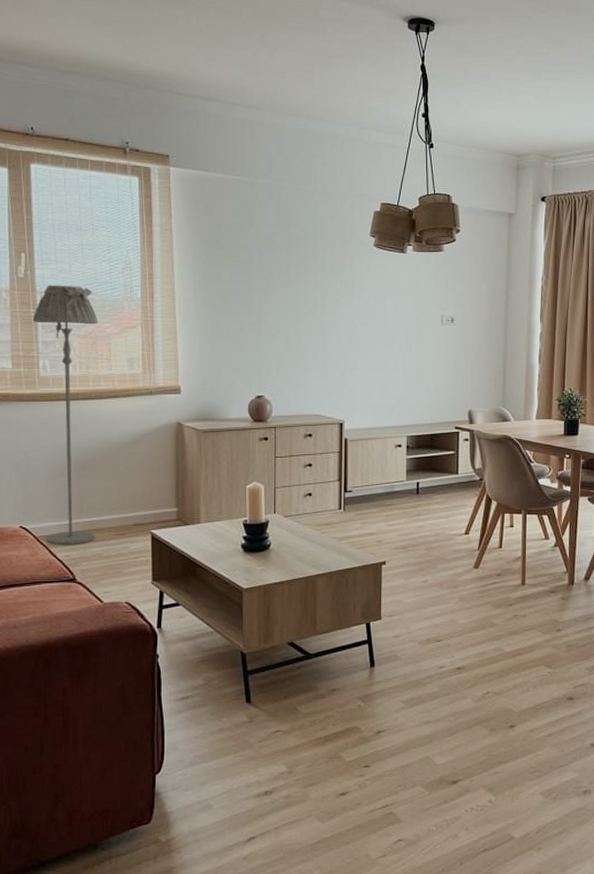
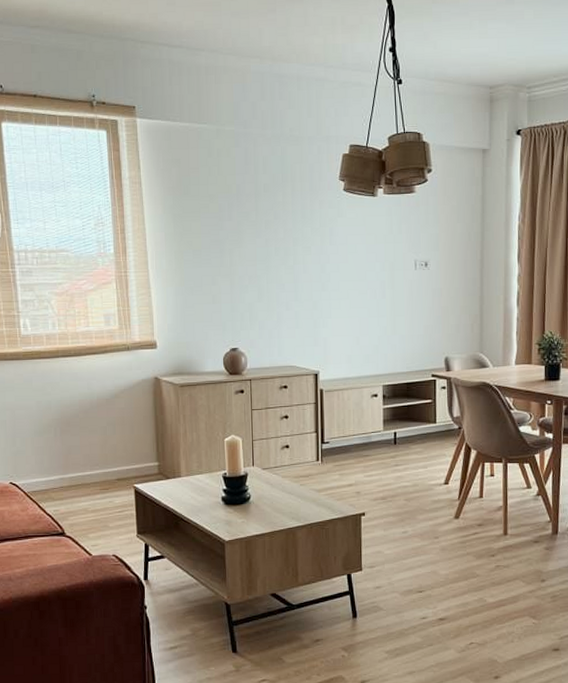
floor lamp: present [32,285,99,546] -> none [11,243,81,501]

